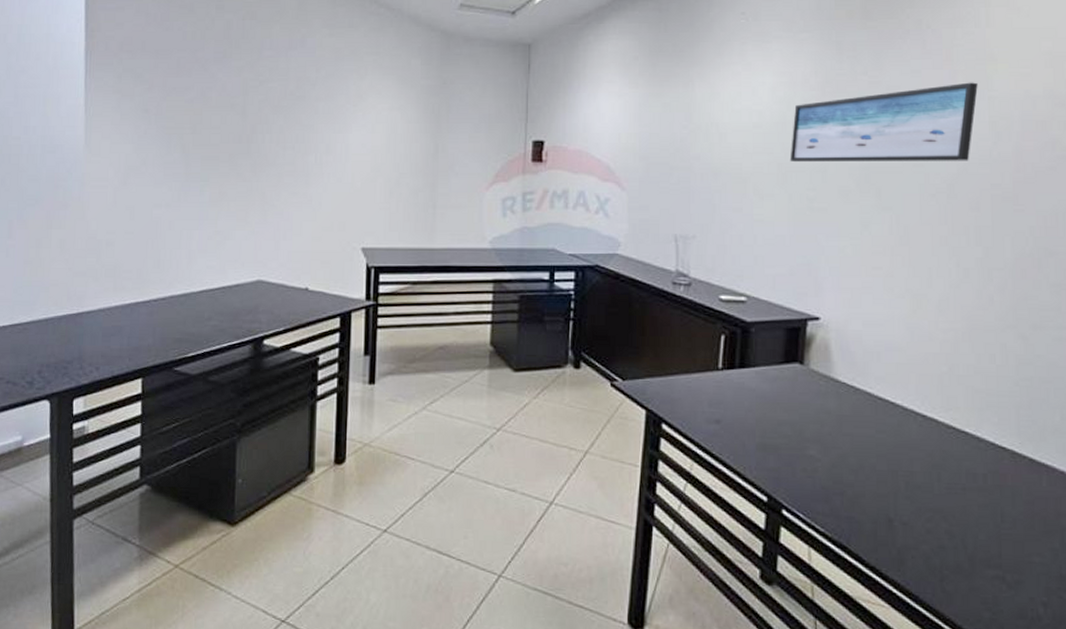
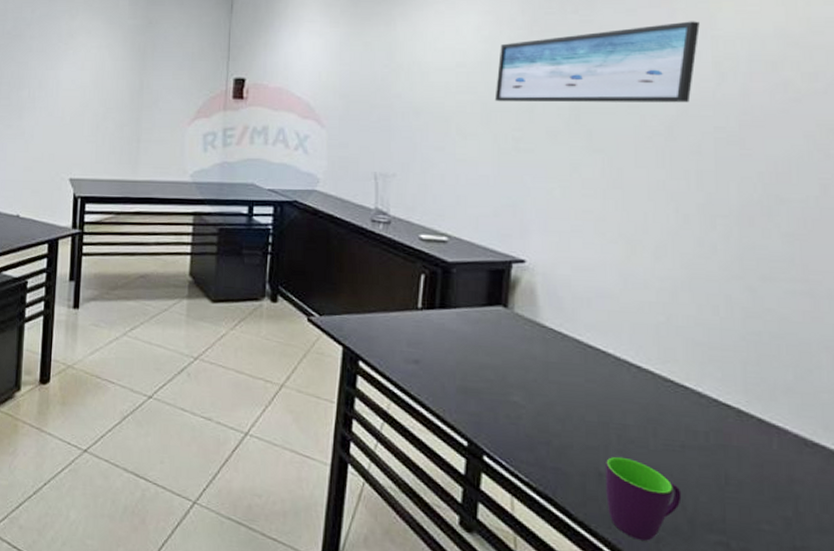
mug: none [895,502,963,580] -> present [606,456,682,541]

